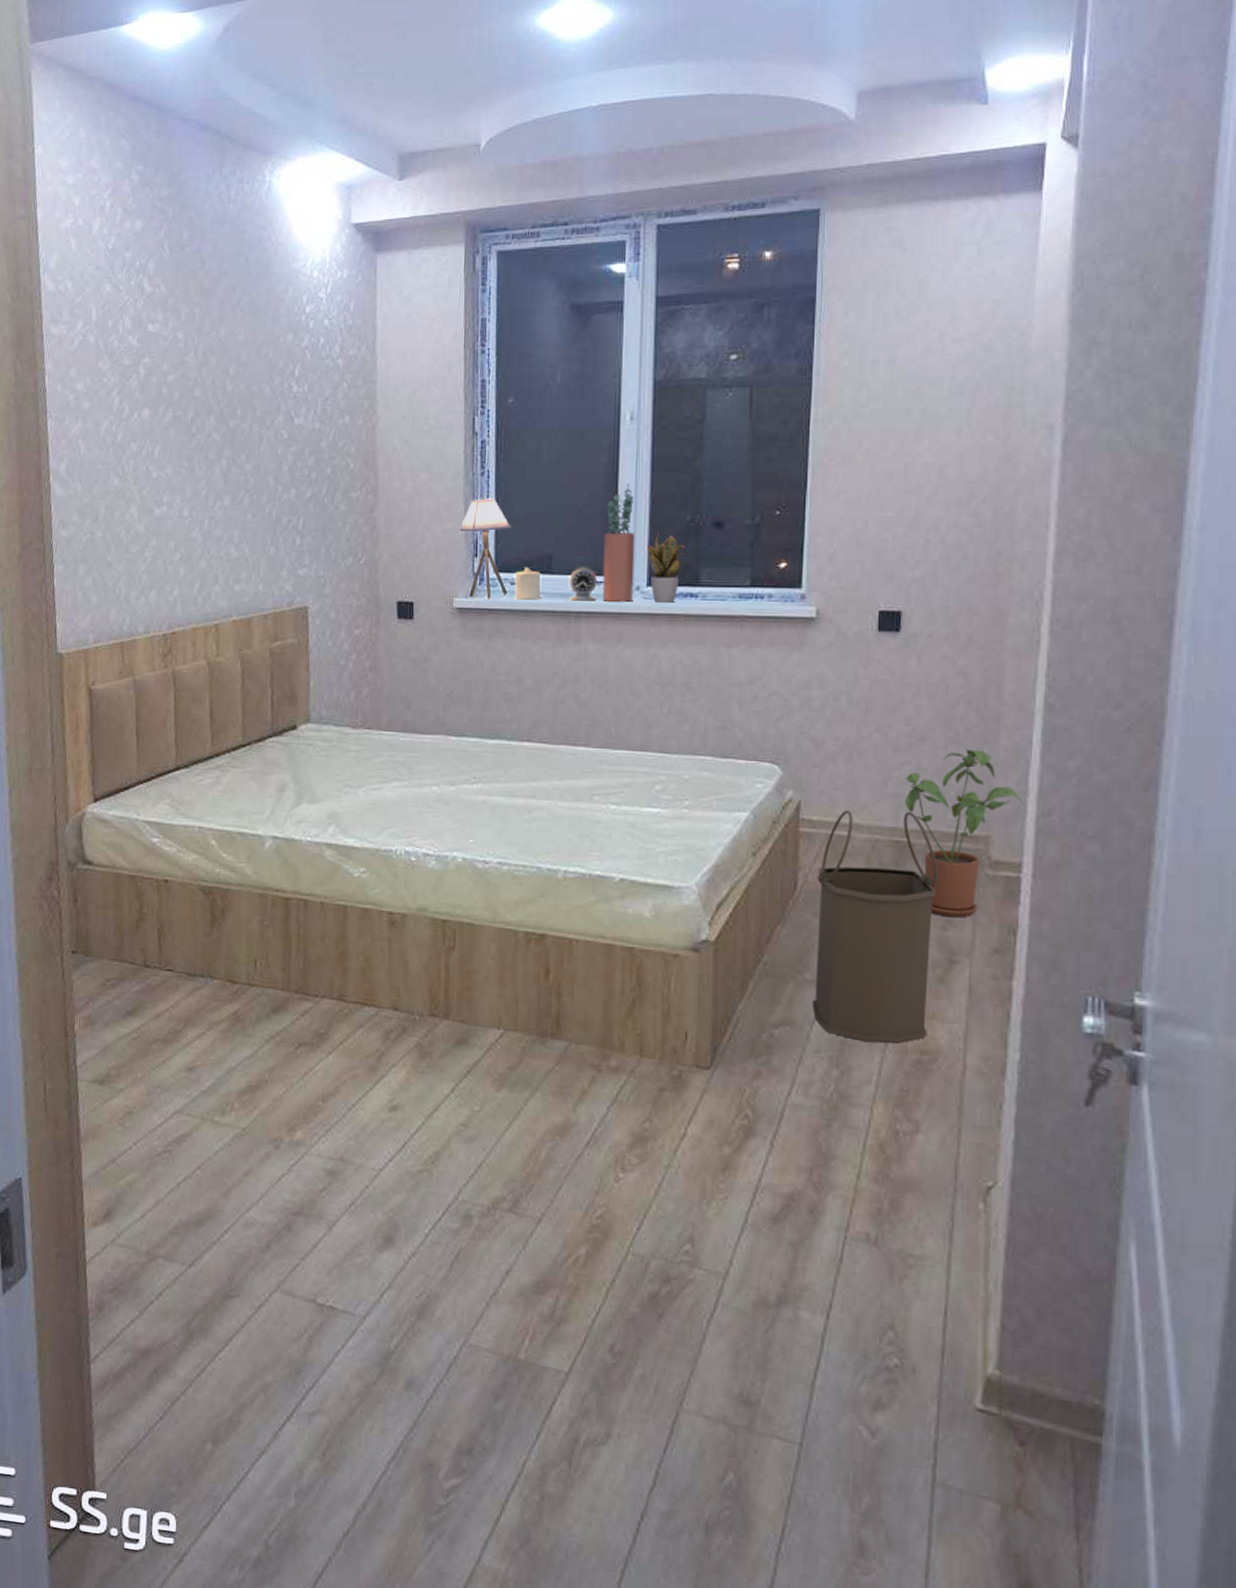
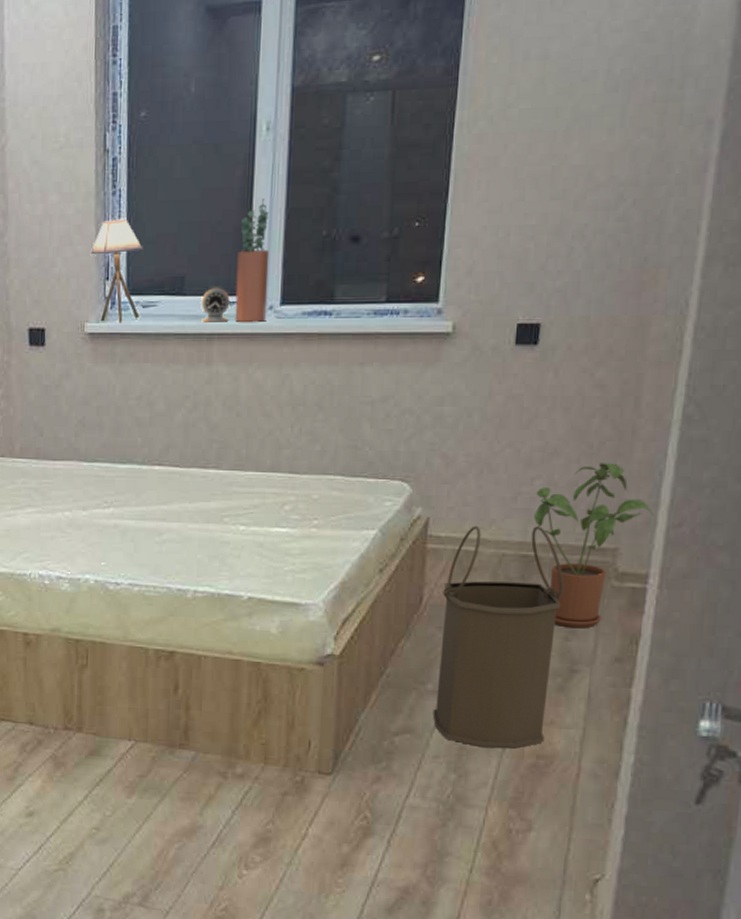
candle: present [514,567,541,600] -> none [146,289,173,323]
potted plant: present [647,532,685,604] -> none [282,248,320,323]

